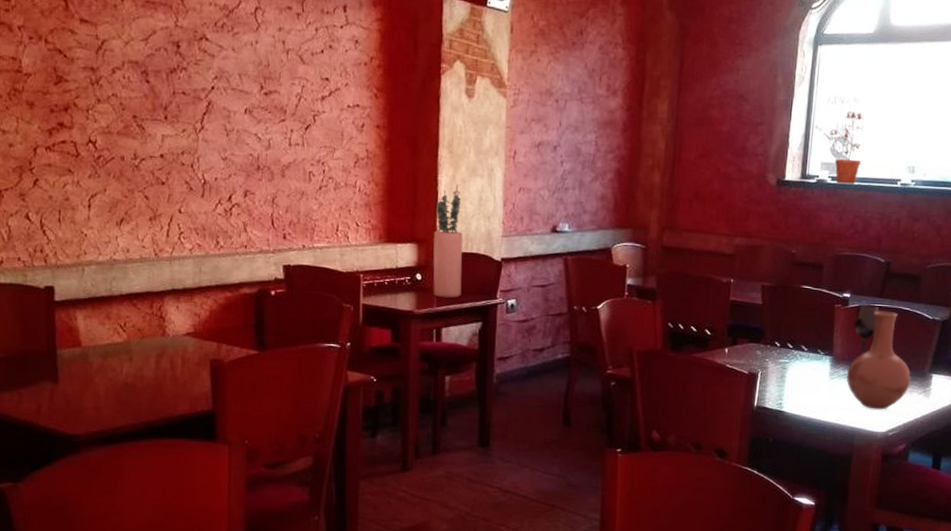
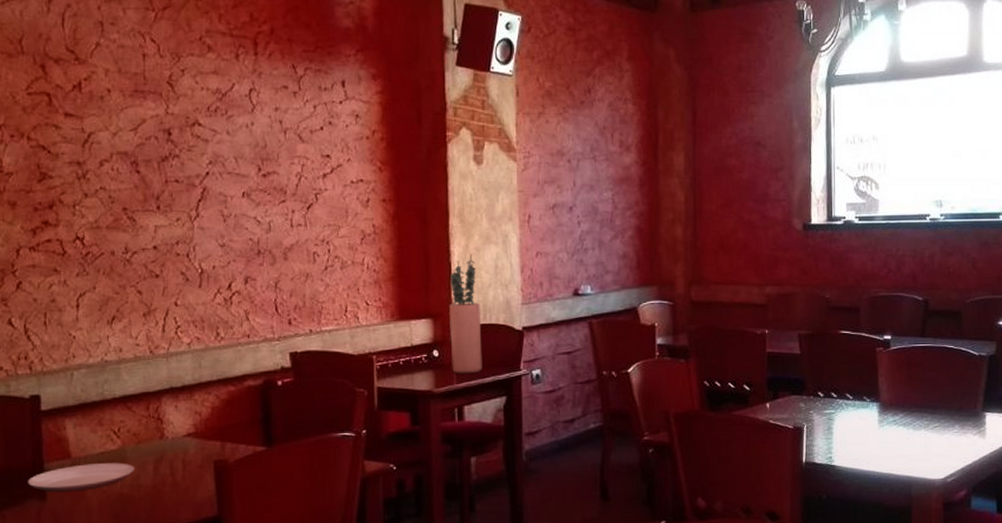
plate: none [42,353,138,378] -> present [28,463,135,493]
potted plant: present [830,111,863,185] -> none [852,150,886,224]
vase: present [846,310,911,410] -> none [896,350,964,455]
wine glass: present [853,304,879,355] -> none [898,345,923,398]

